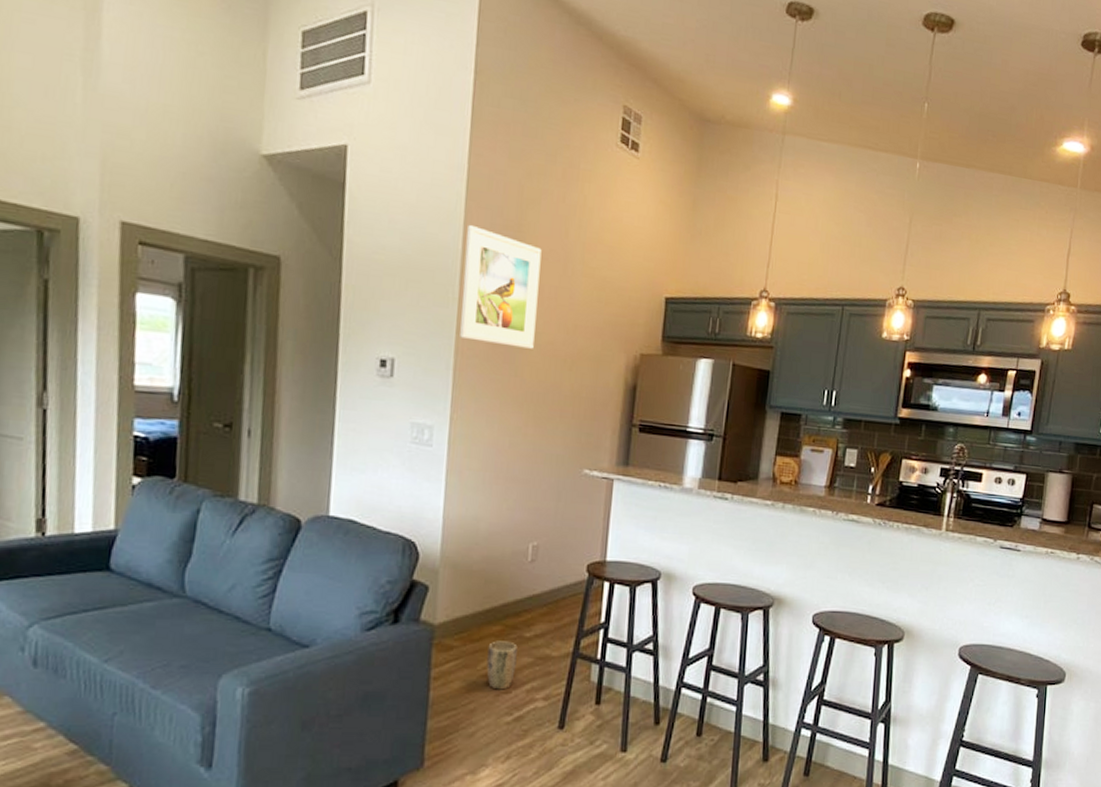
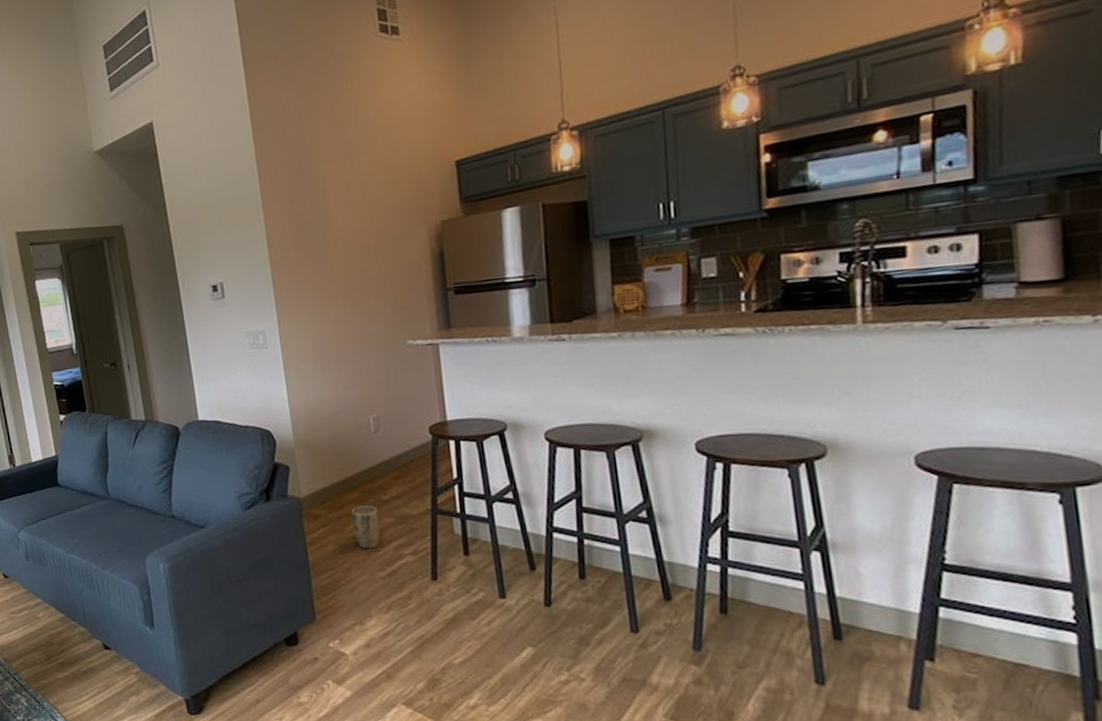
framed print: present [460,224,542,349] -> none [259,152,338,251]

